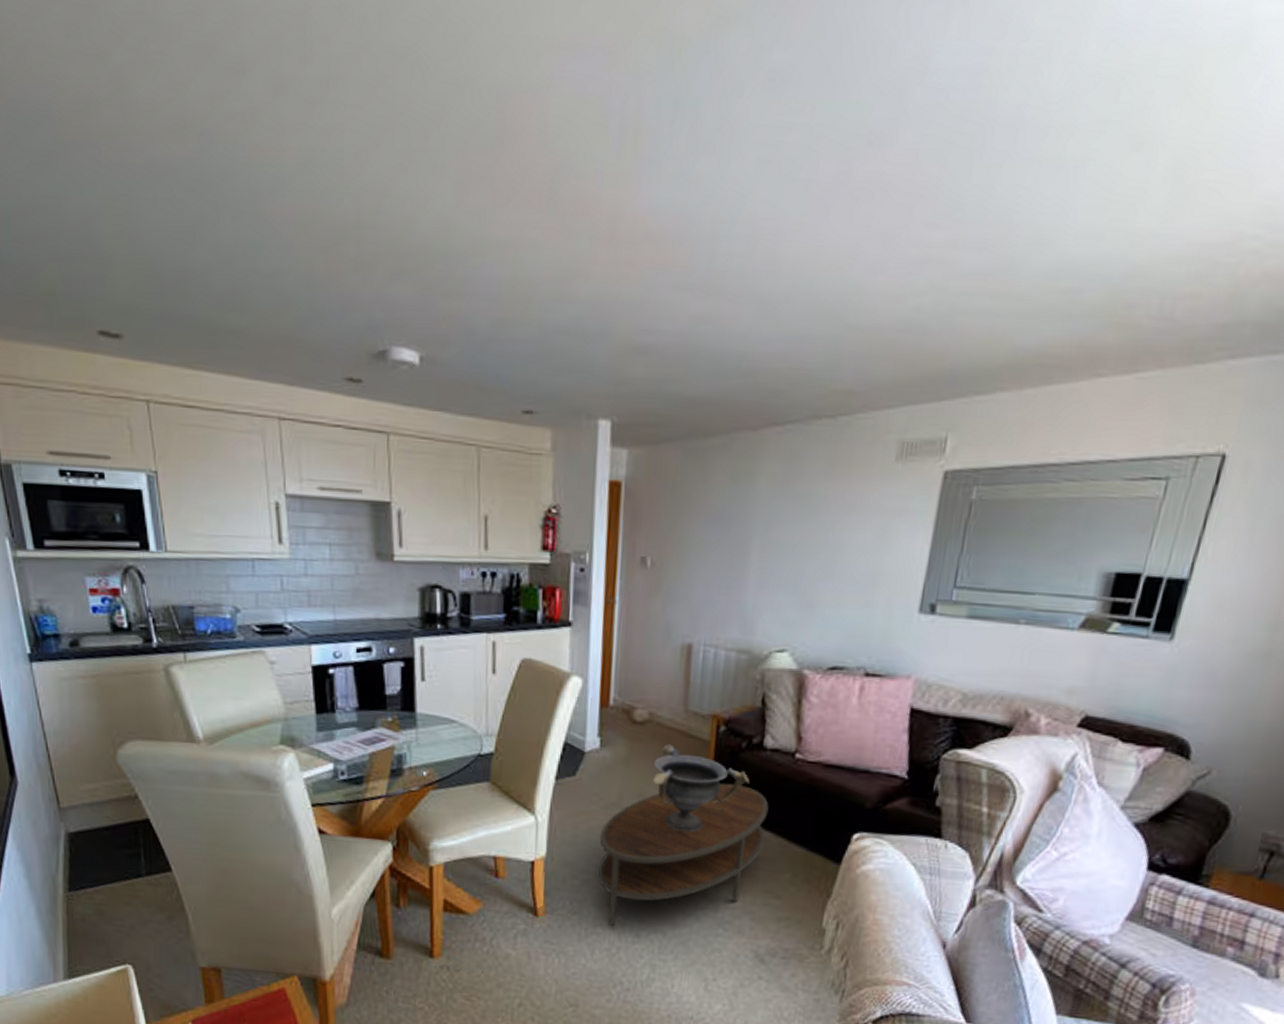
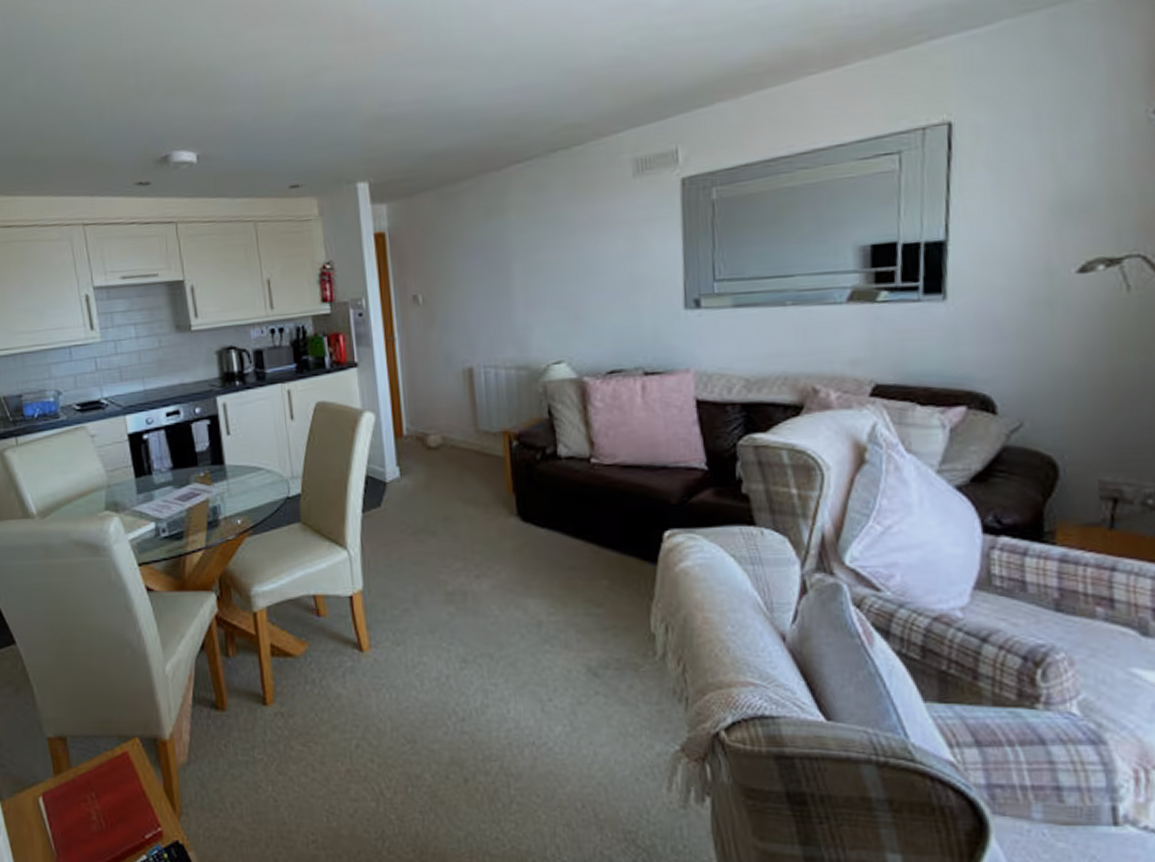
coffee table: present [598,783,769,927] -> none [412,495,576,654]
decorative bowl: present [653,744,749,832] -> none [454,465,550,550]

